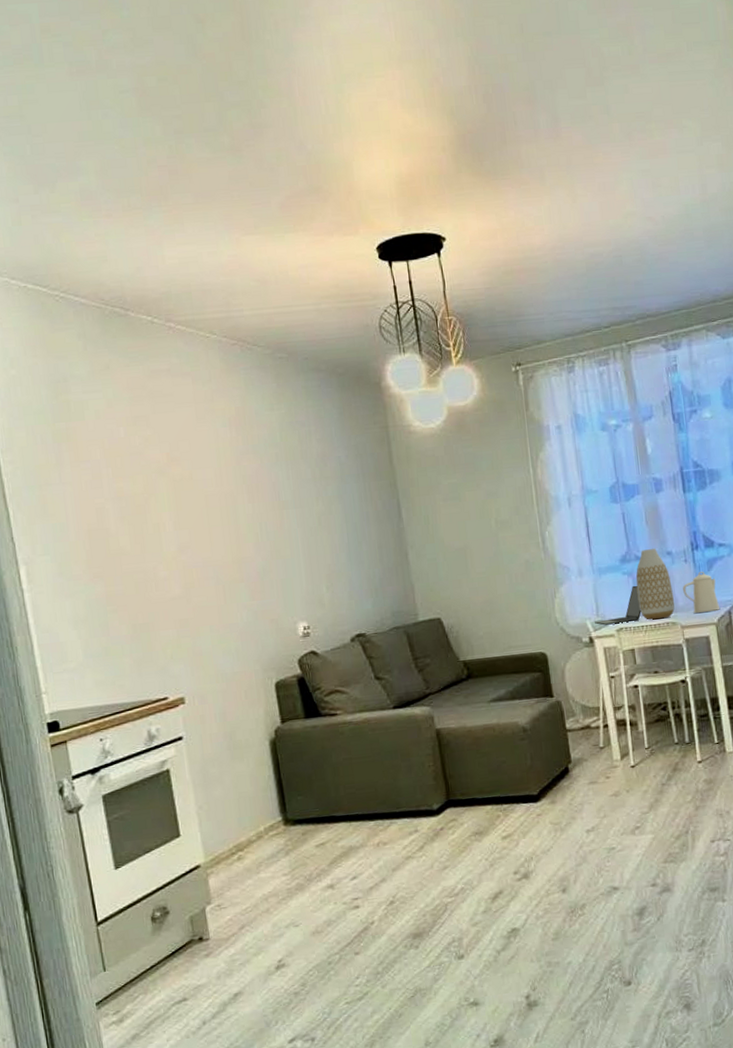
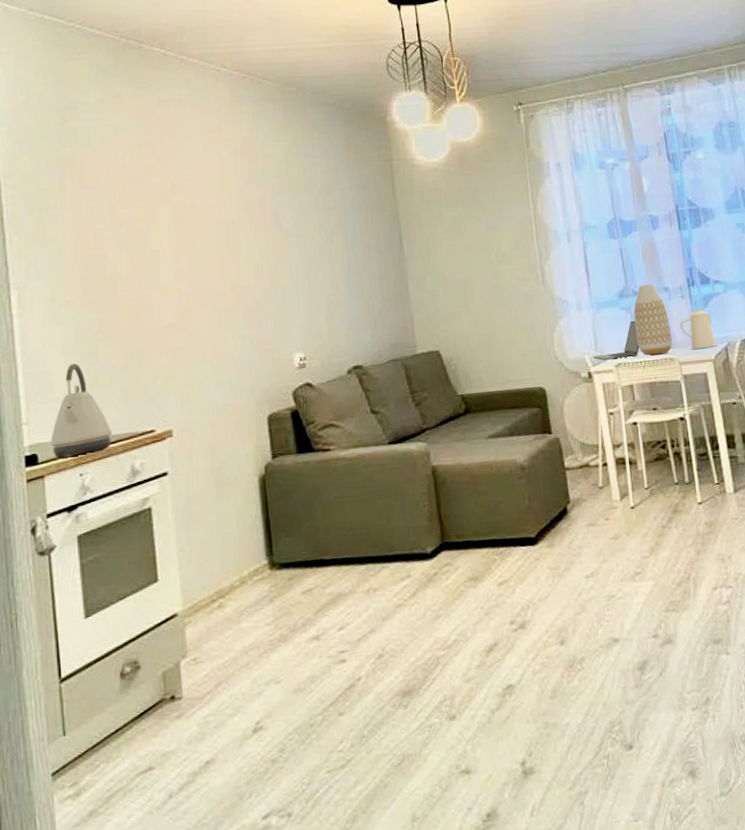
kettle: none [69,635,128,725] -> present [50,363,112,459]

